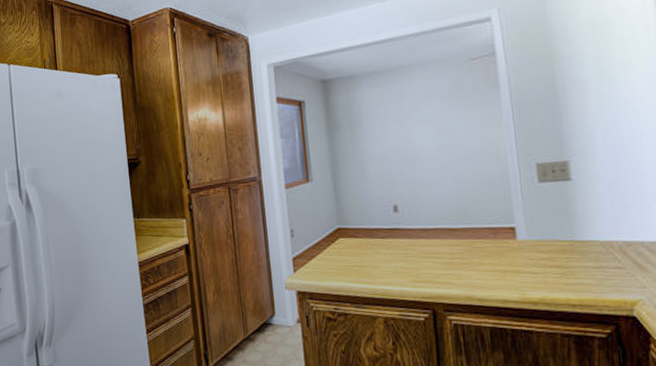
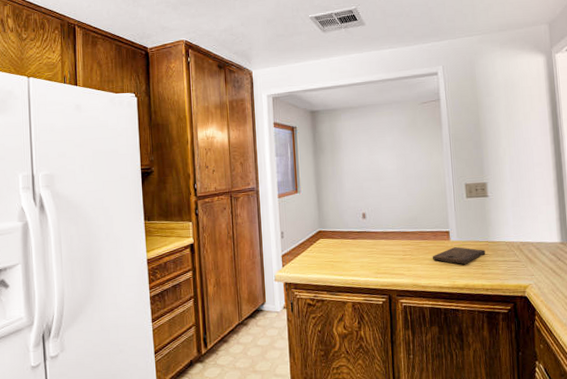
cutting board: none [491,248,570,271] -> present [432,247,486,264]

